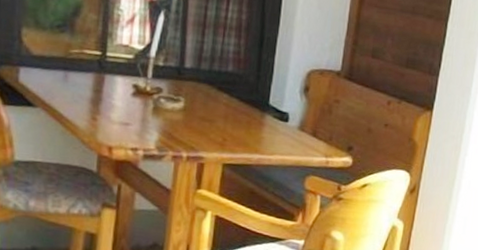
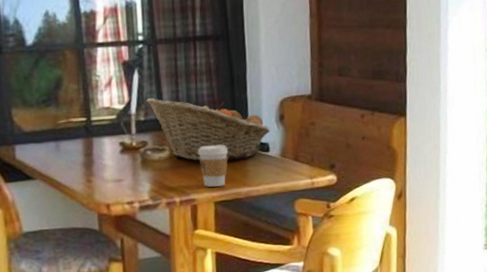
fruit basket: none [169,44,292,125] -> present [147,98,270,161]
coffee cup: none [214,104,245,149] -> present [198,145,228,187]

